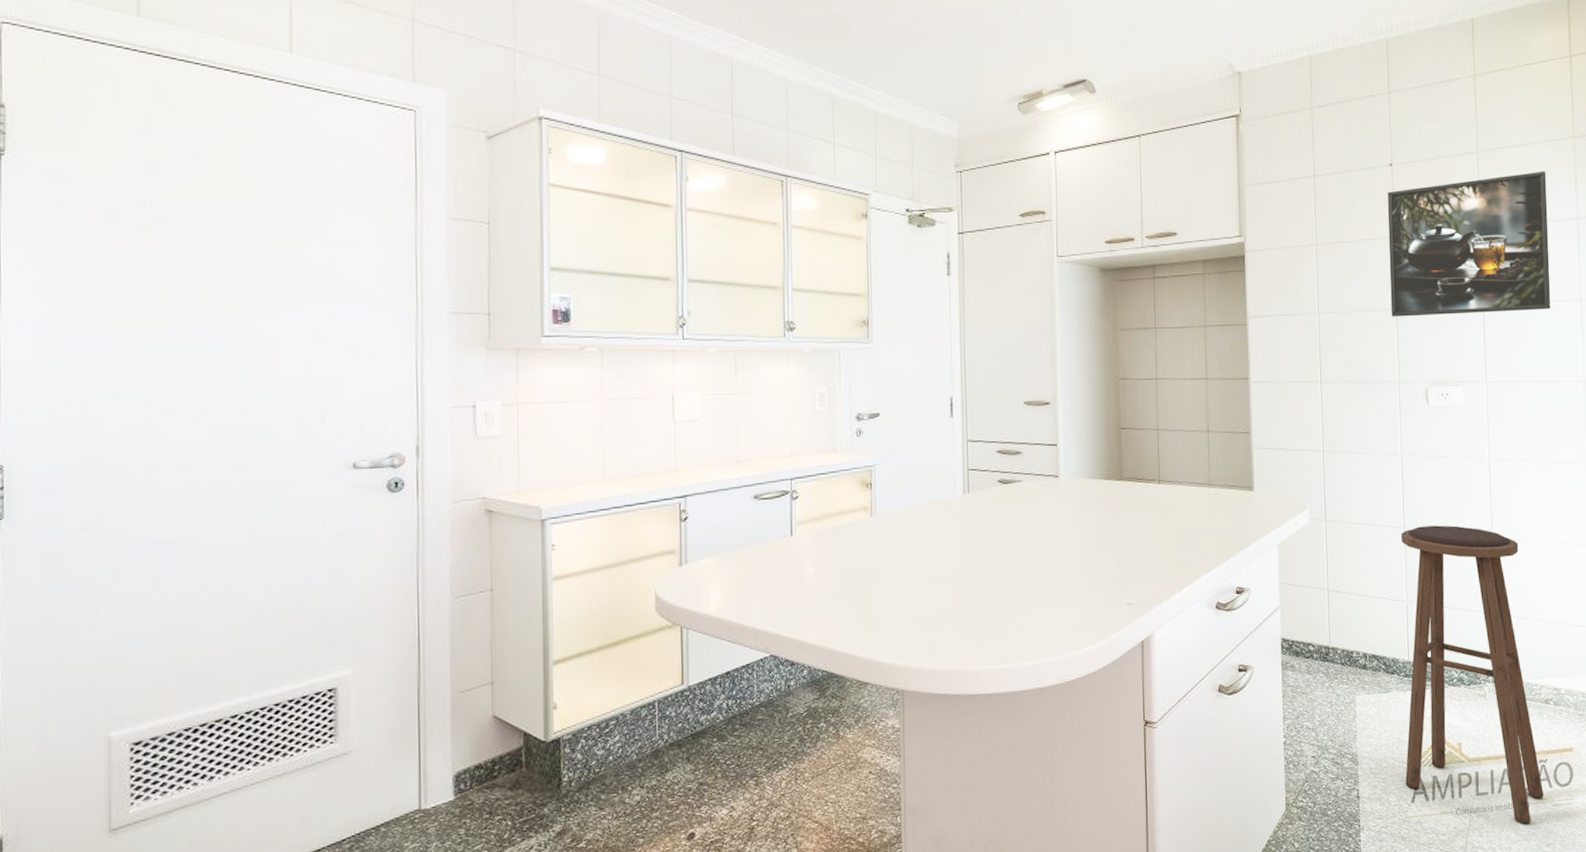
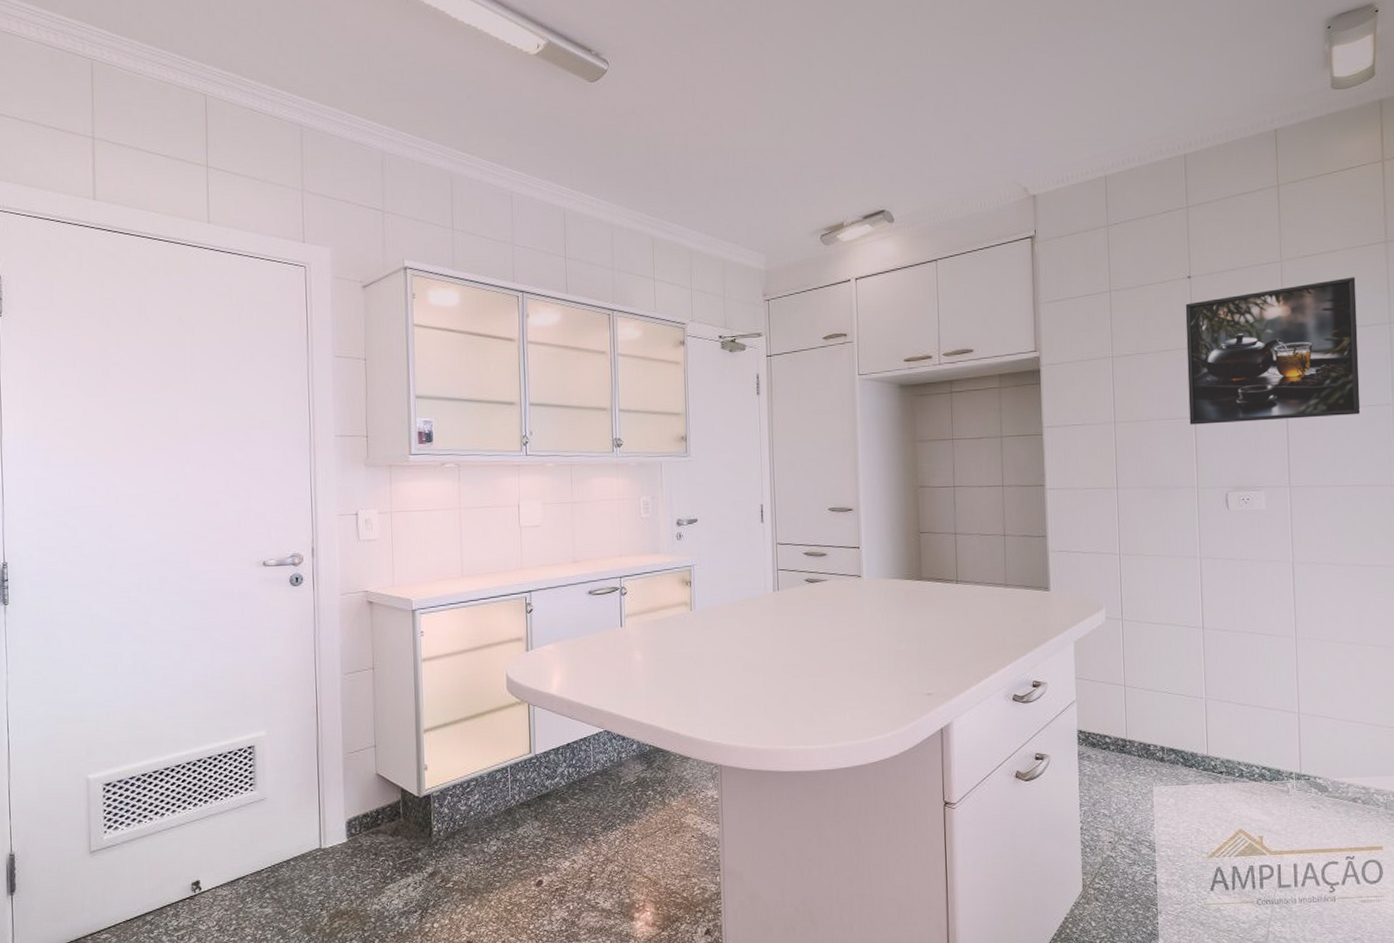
stool: present [1401,525,1545,825] -> none [1200,626,1352,918]

